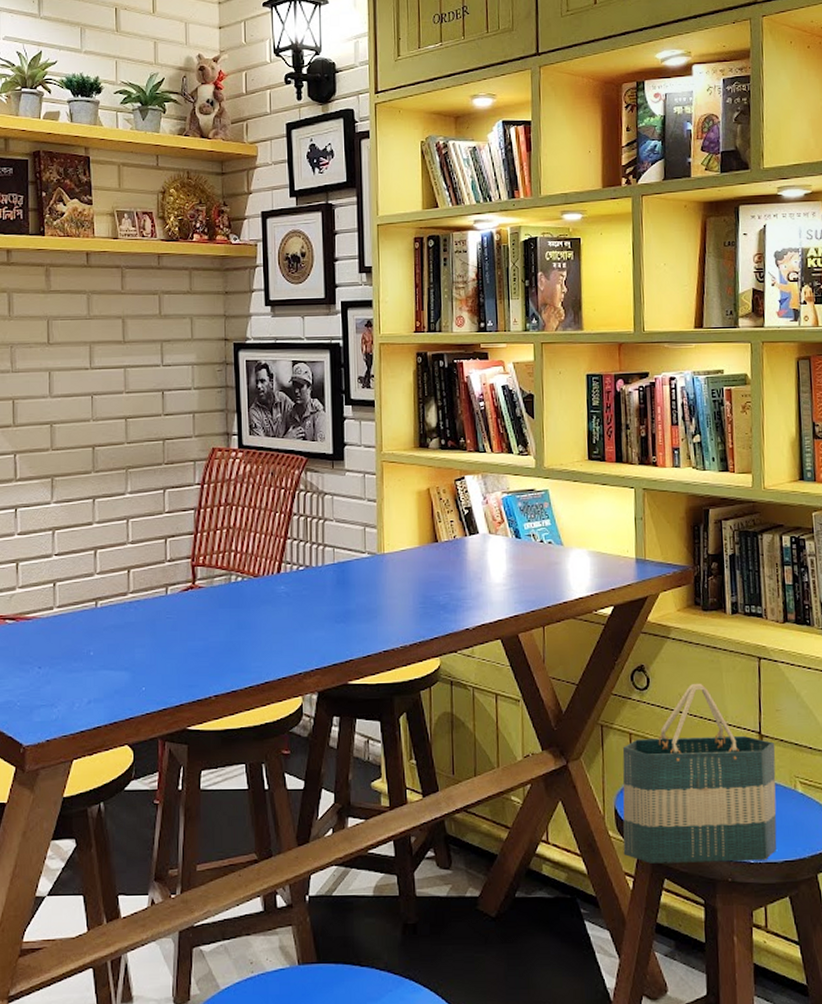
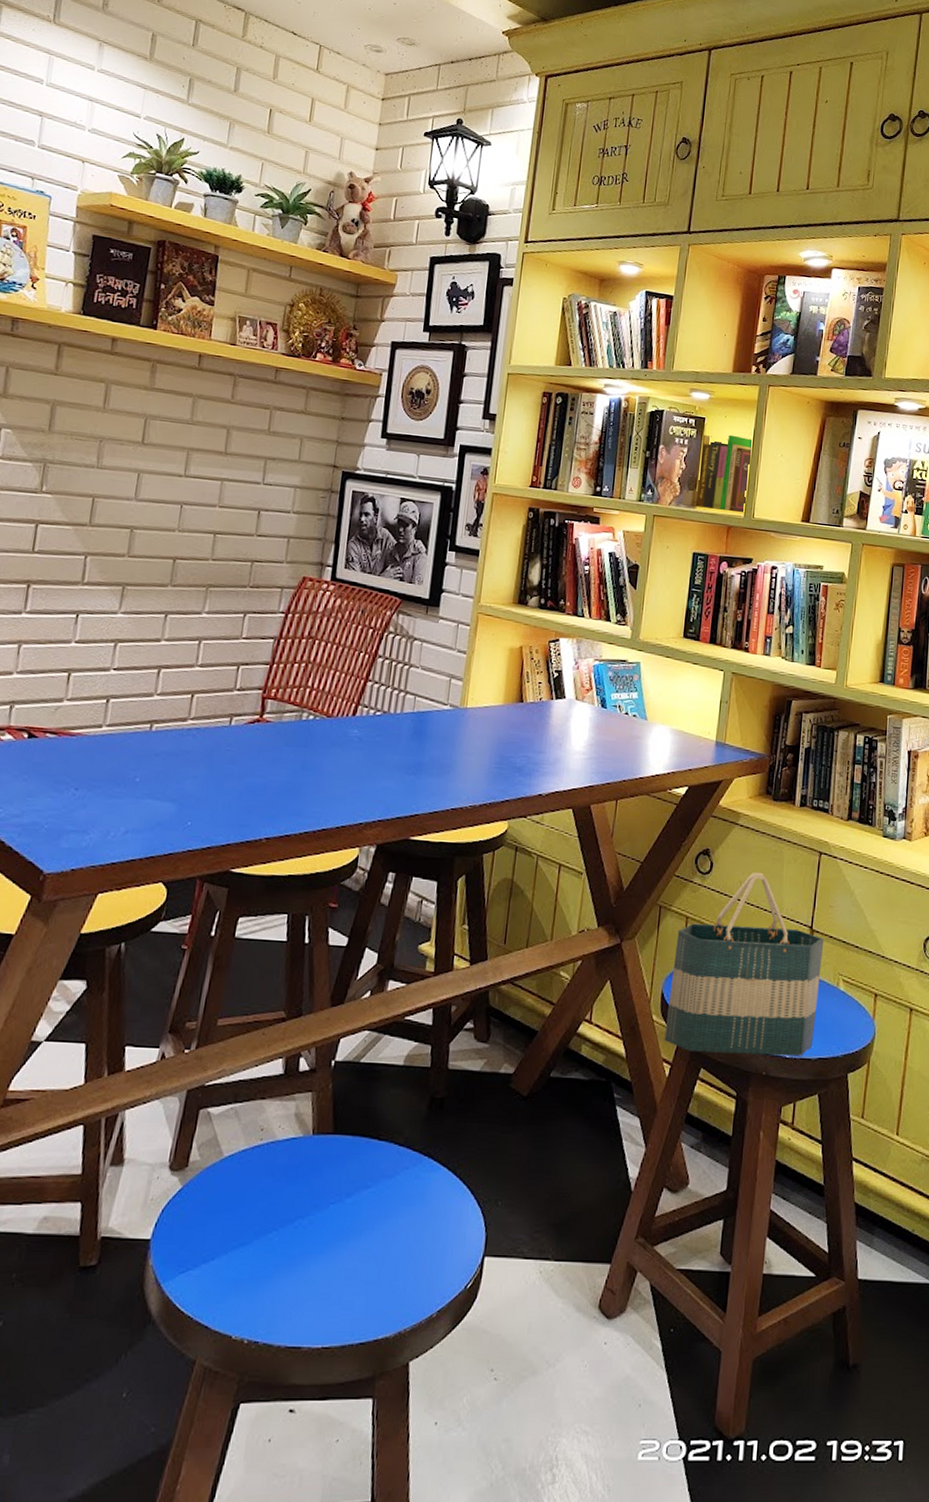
books: none [567,251,635,329] -> present [681,434,752,514]

